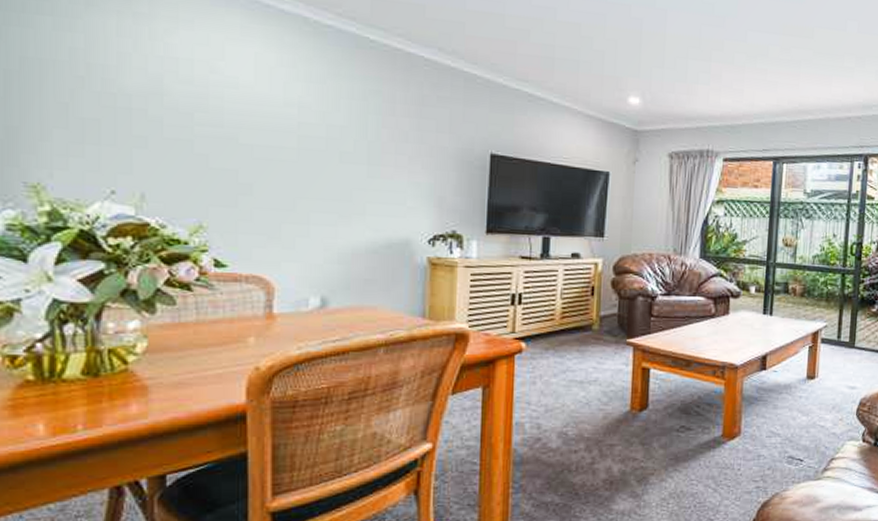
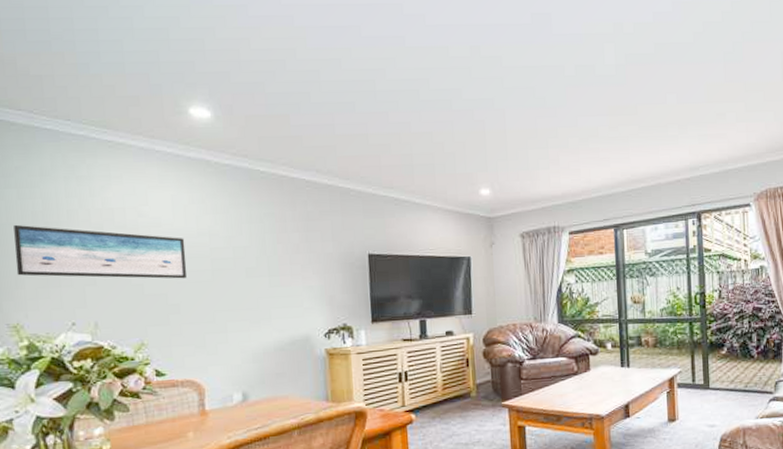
wall art: none [42,60,267,155] -> present [14,224,187,279]

